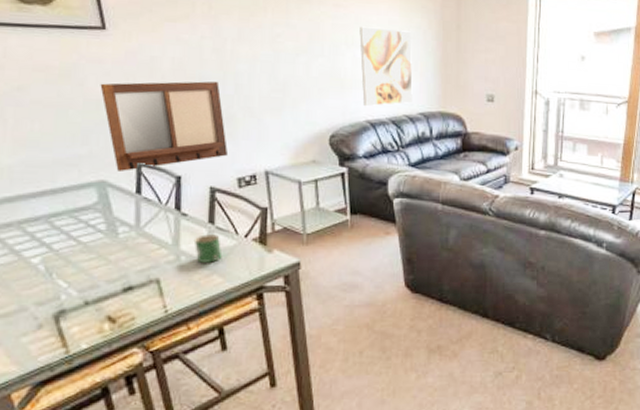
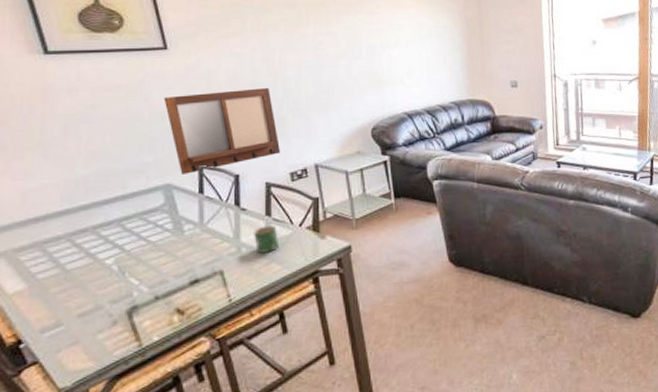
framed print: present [359,26,413,107] -> none [393,29,444,100]

